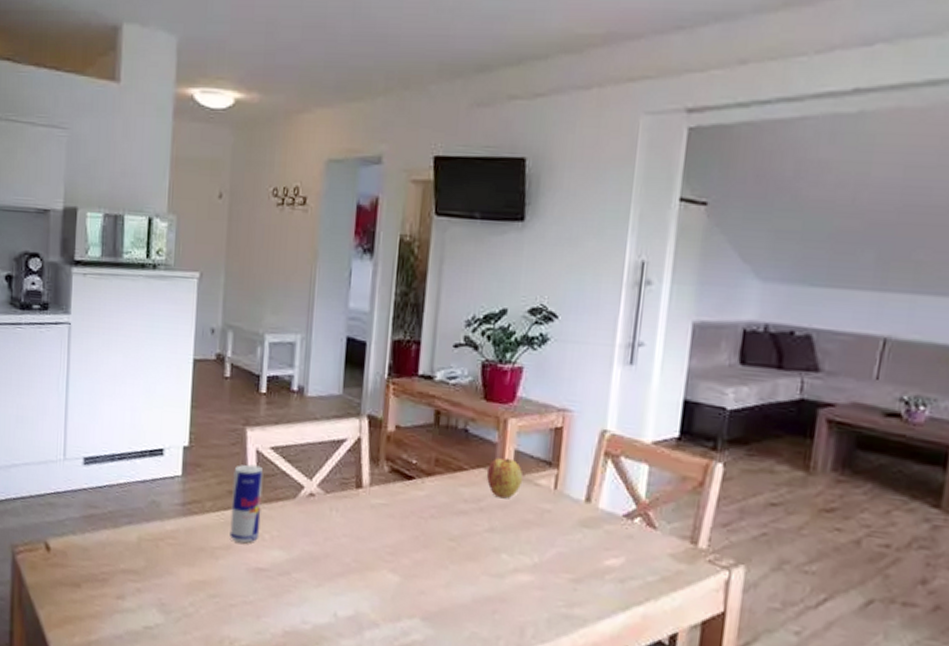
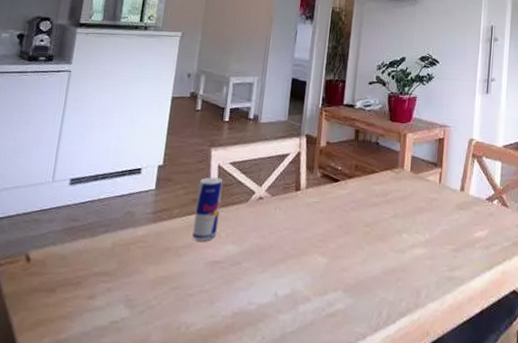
apple: present [486,458,523,499] -> none [391,162,418,192]

